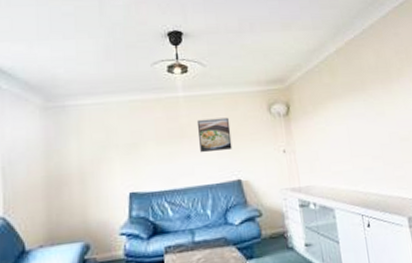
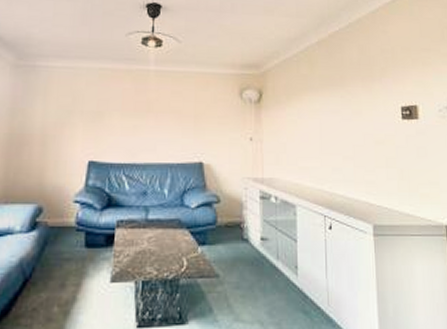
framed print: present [196,117,233,153] -> none [164,96,199,131]

